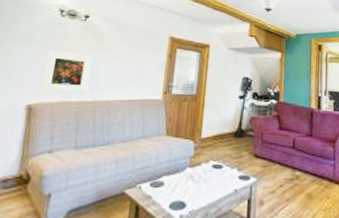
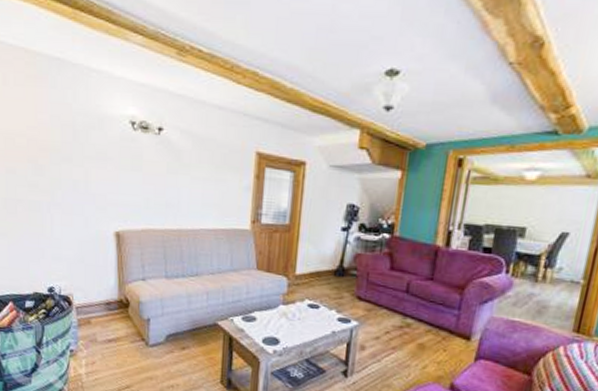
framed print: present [41,50,93,92] -> none [126,171,172,220]

